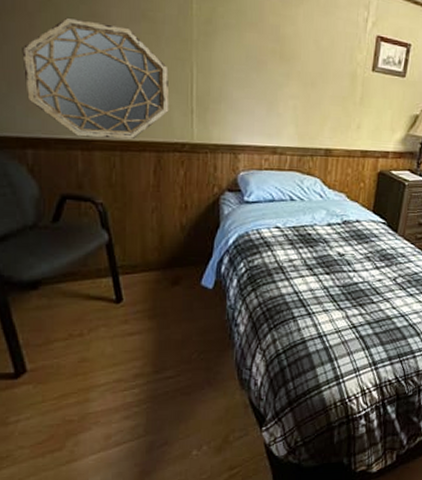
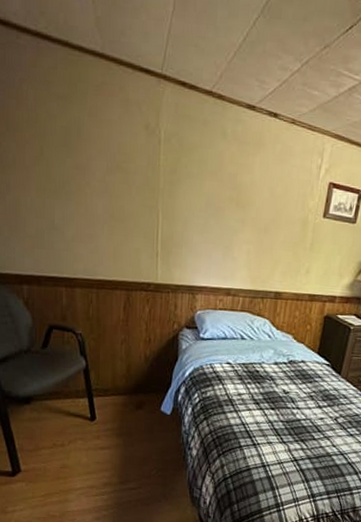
home mirror: present [22,17,169,139] -> none [20,169,138,278]

